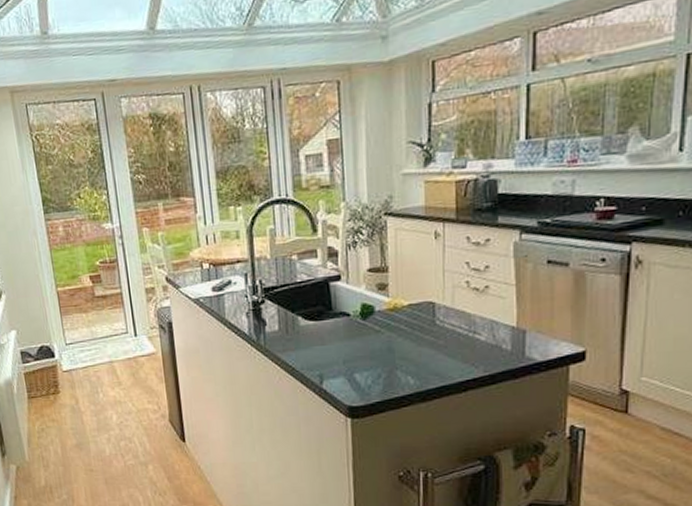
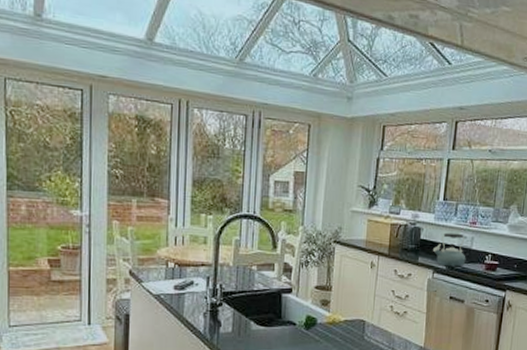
kettle: none [516,178,567,225] -> present [432,233,466,268]

